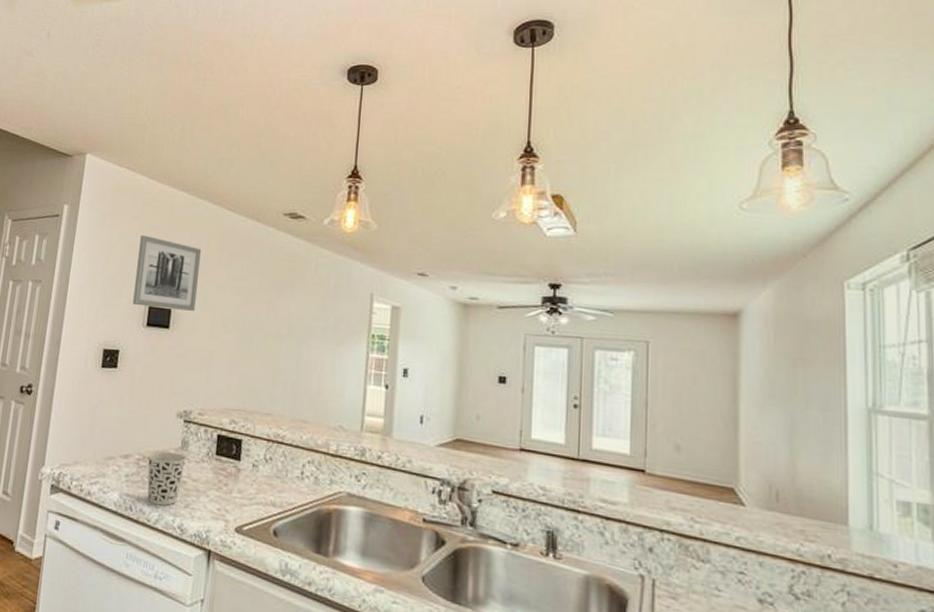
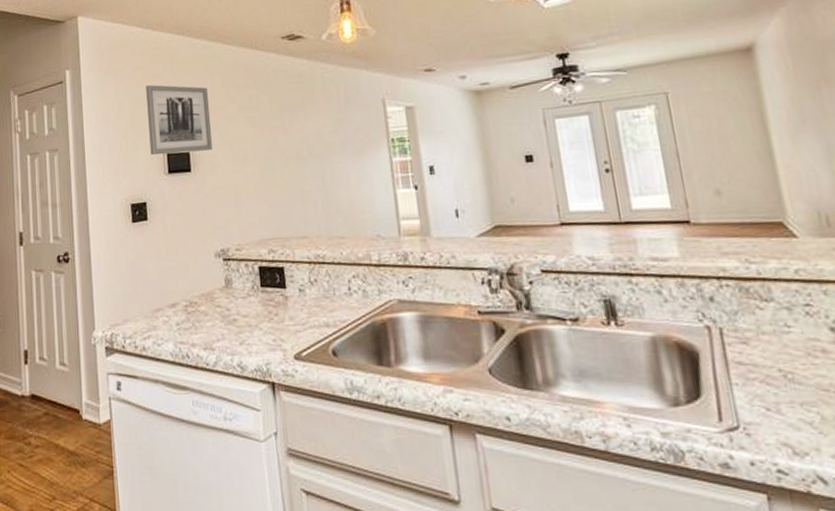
cup: present [147,451,187,506] -> none [194,292,233,348]

